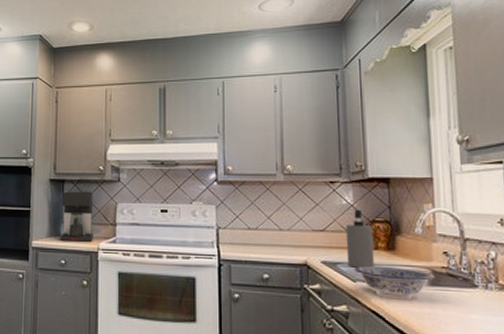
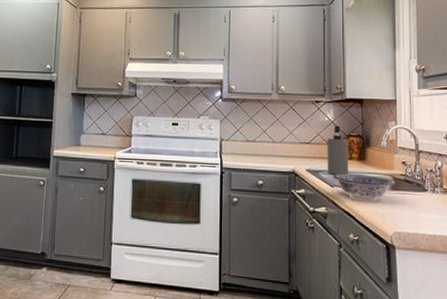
coffee maker: present [60,191,93,242] -> none [79,104,111,152]

